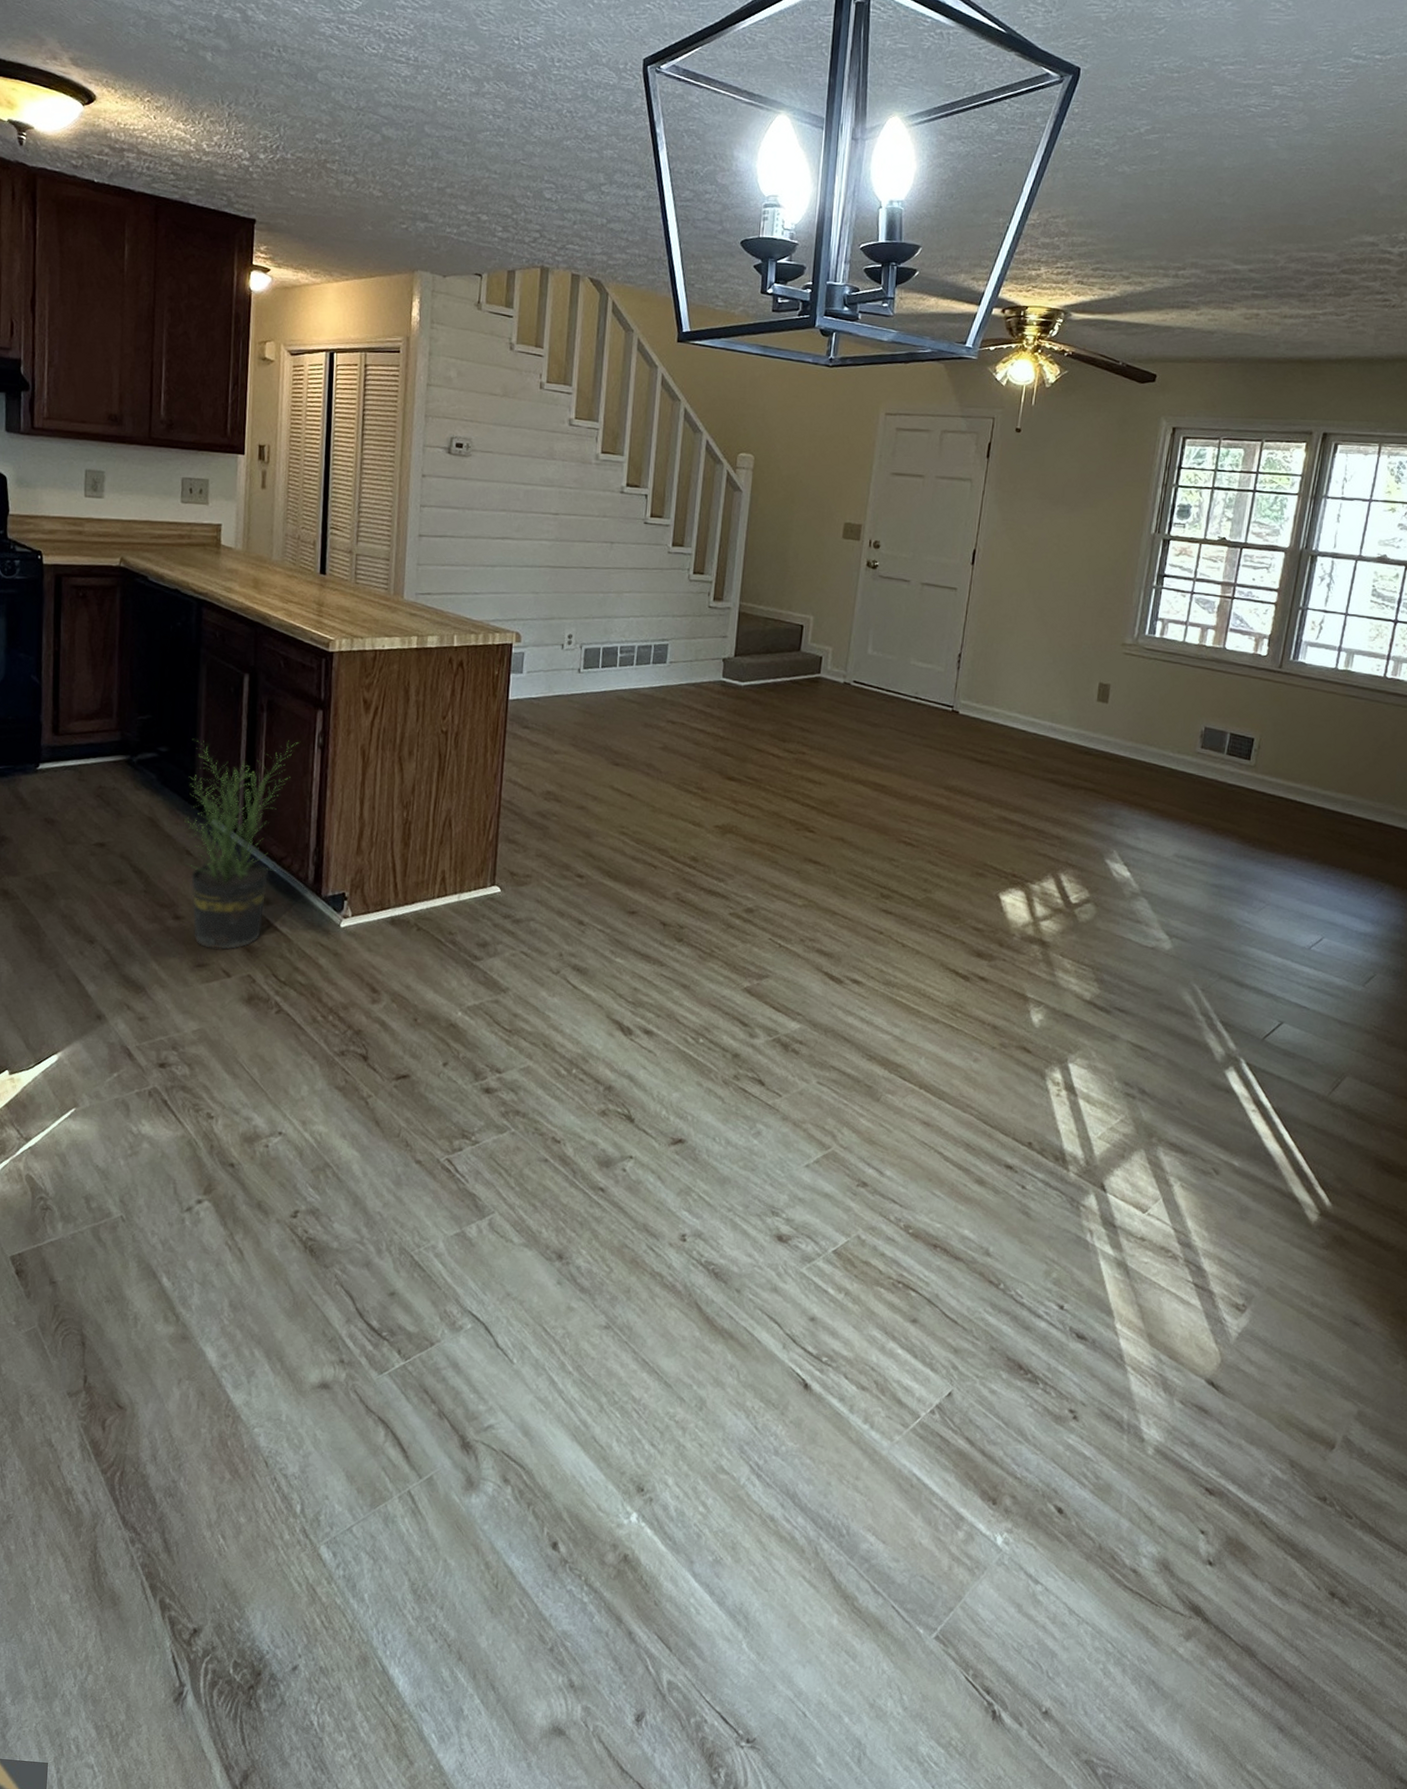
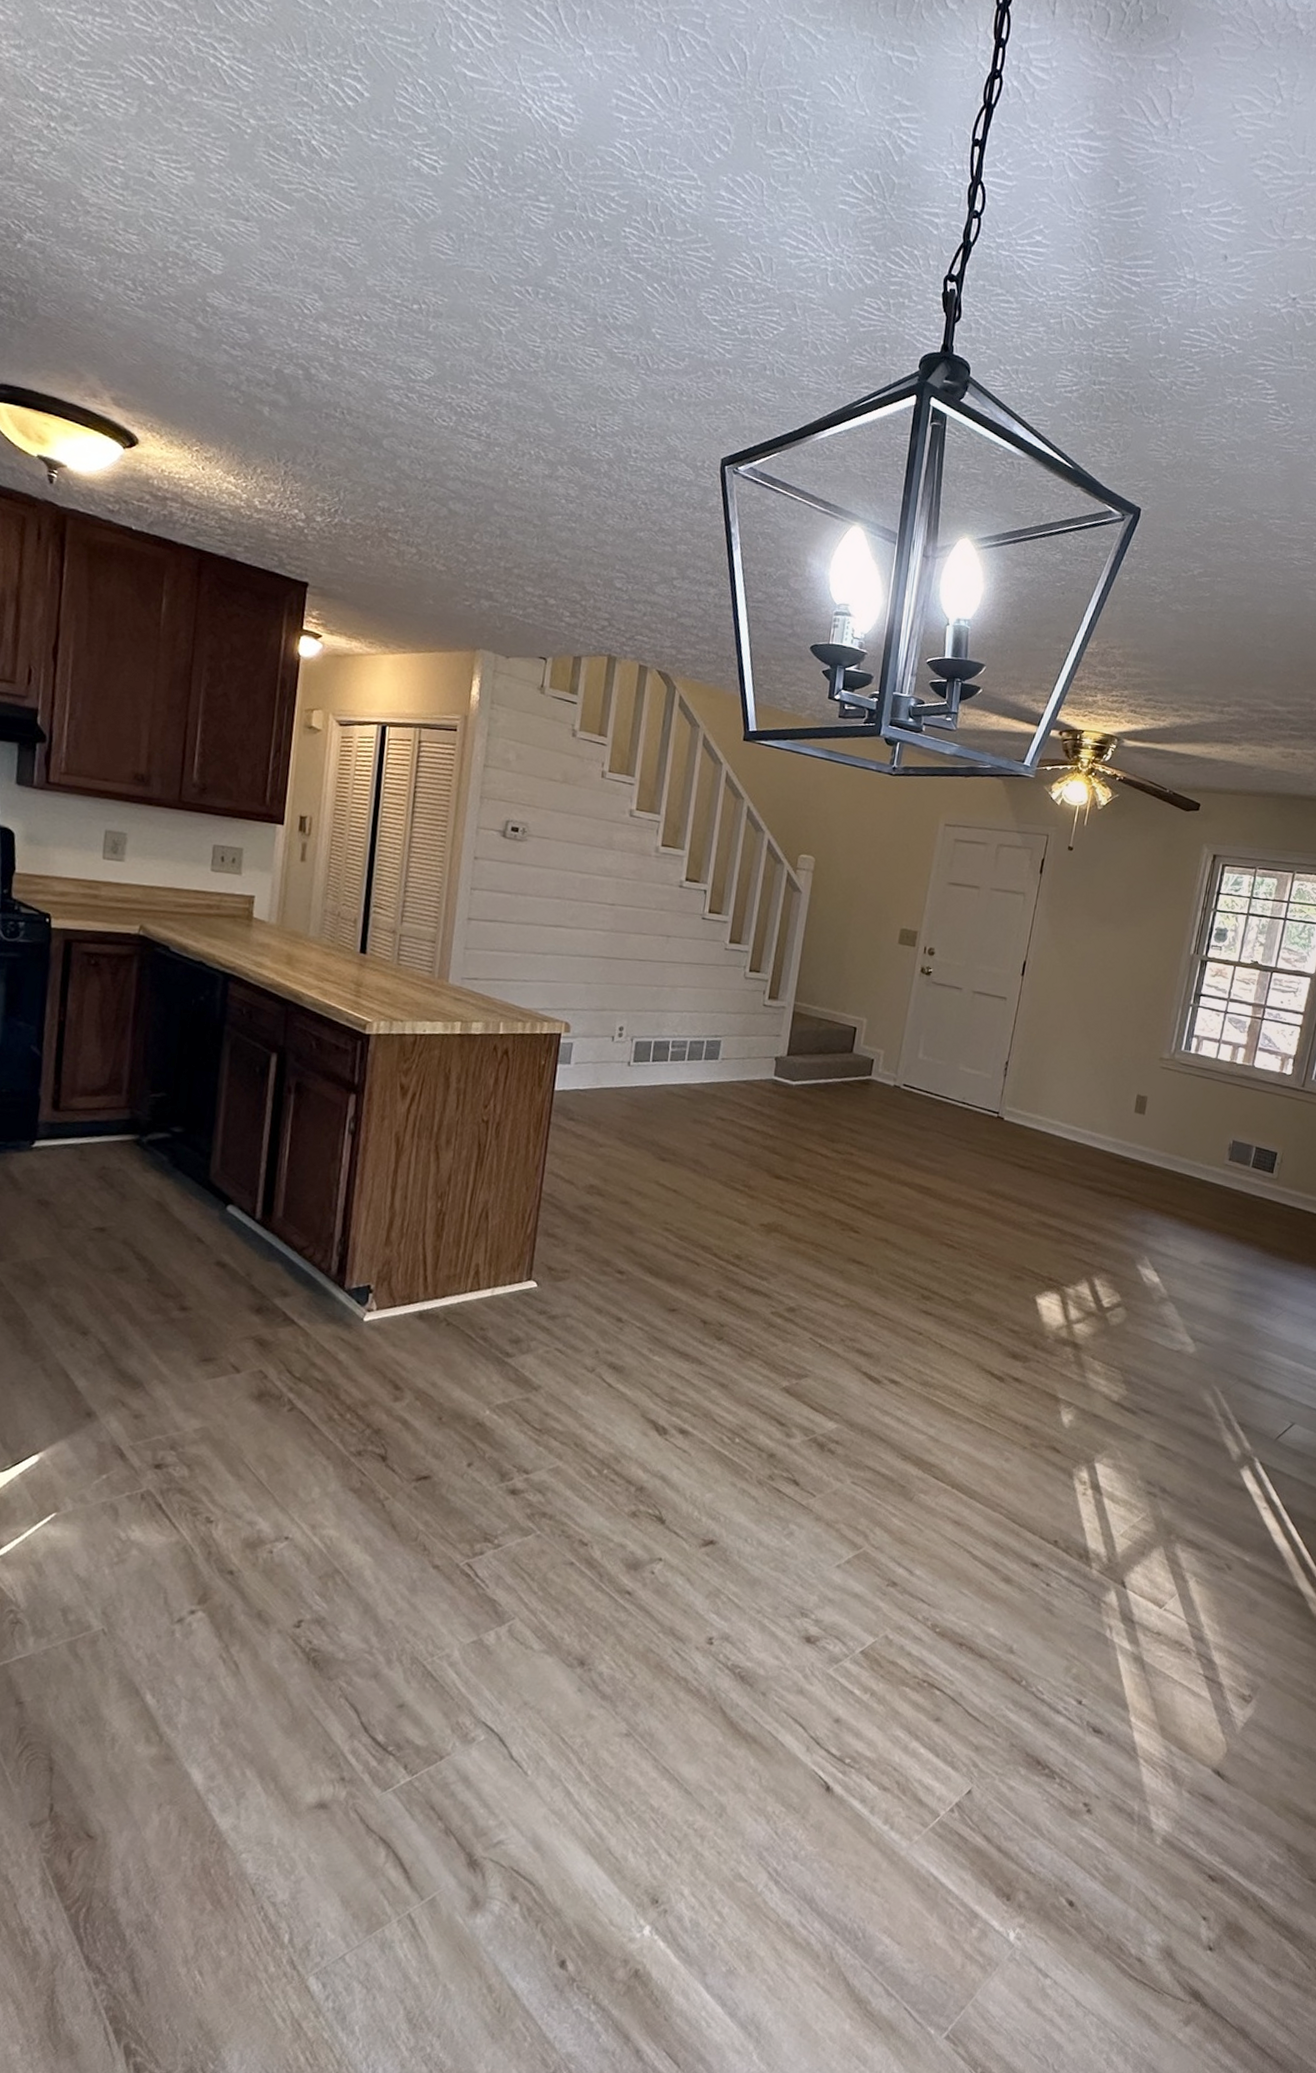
potted plant: present [184,738,298,950] -> none [195,1119,328,1344]

